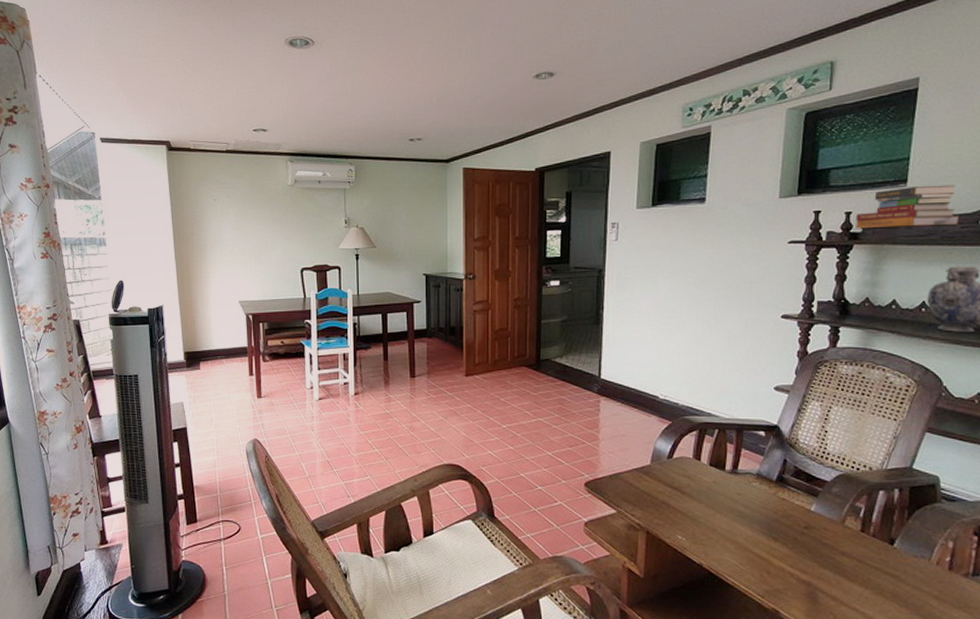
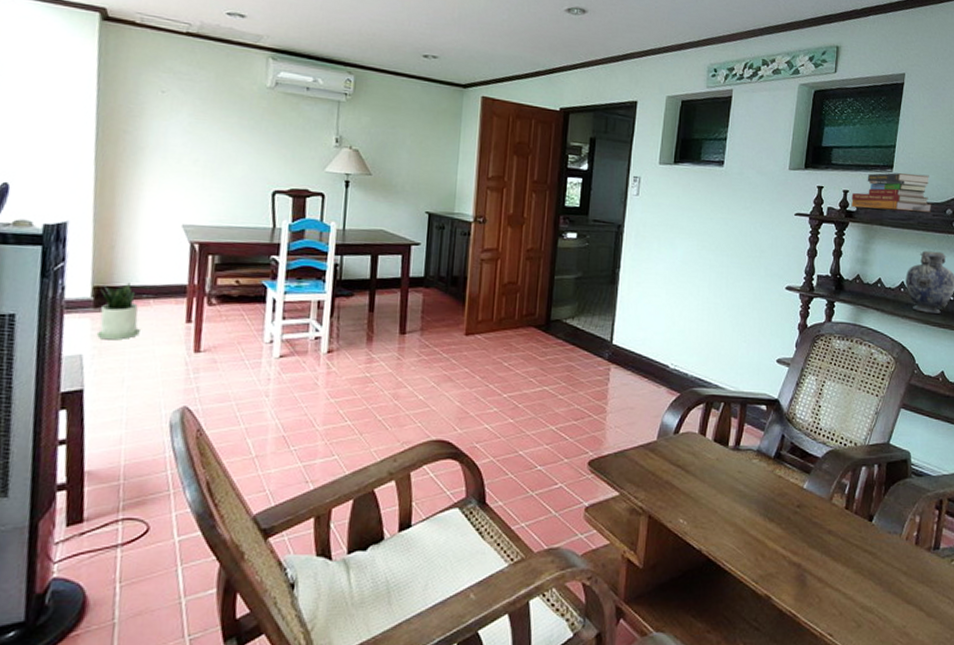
planter: none [189,348,219,391] -> present [96,282,140,340]

